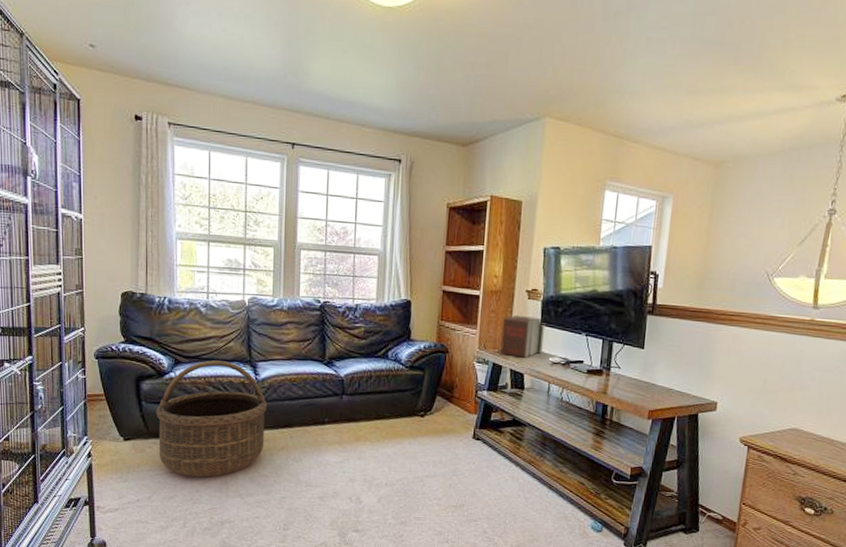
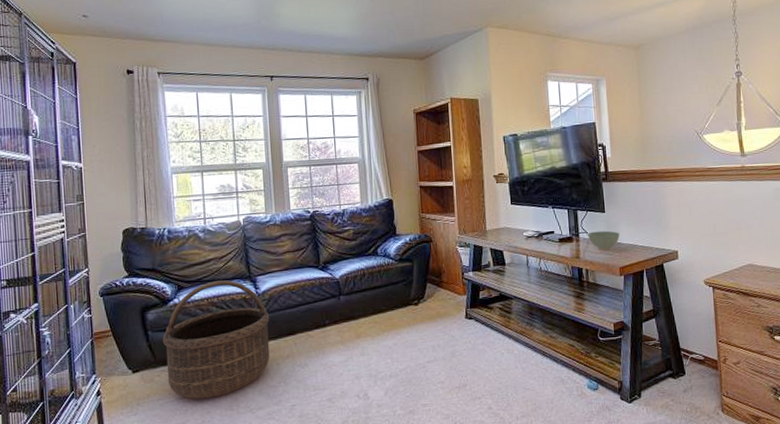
books: present [500,315,546,358] -> none [477,198,517,237]
bowl: none [619,367,657,391] -> present [587,230,621,251]

